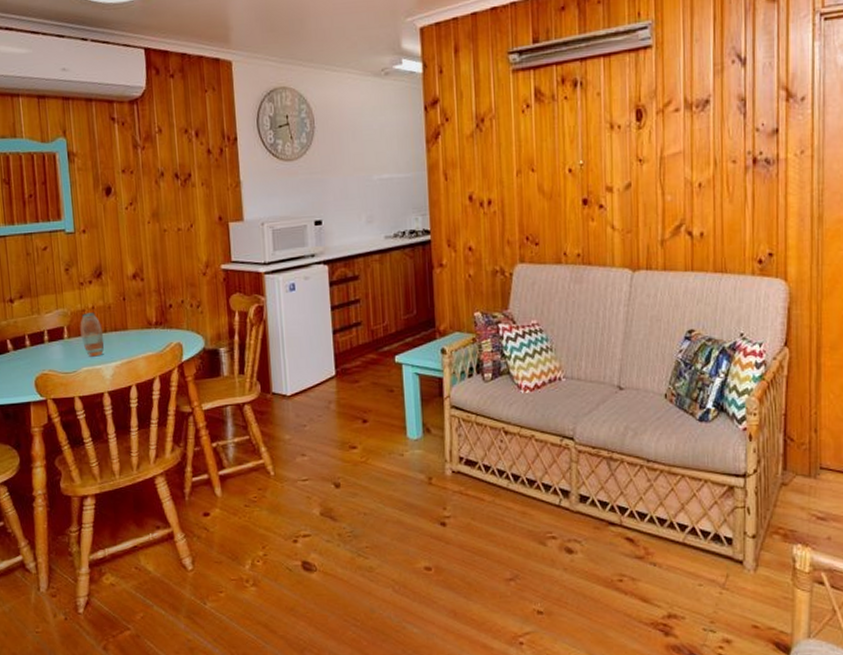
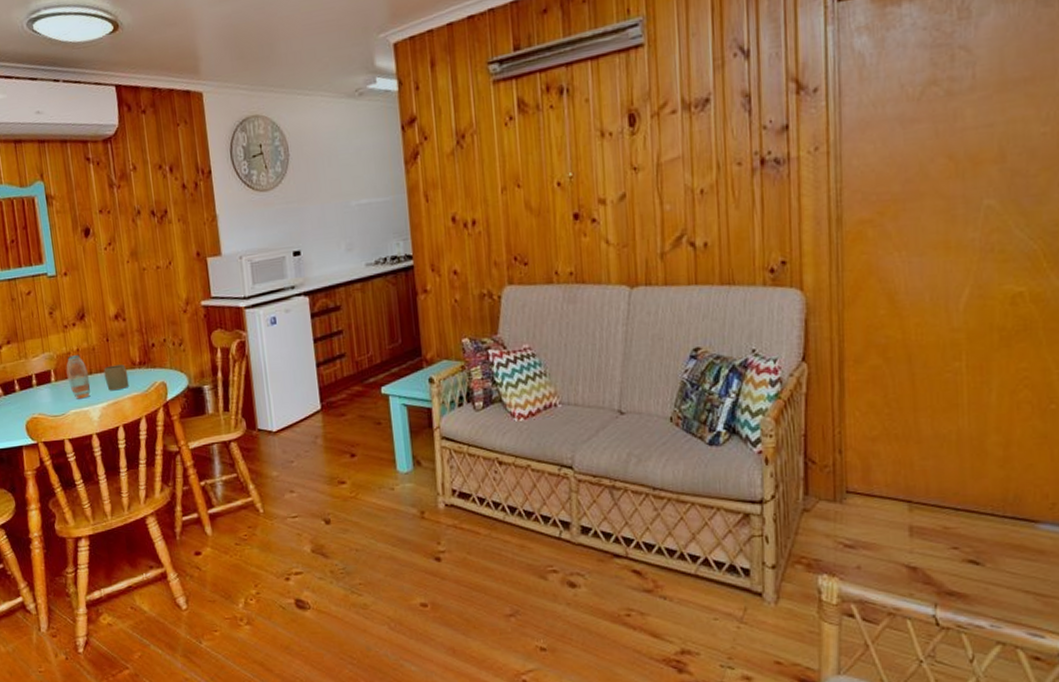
mug: none [118,324,144,350] -> present [103,364,129,391]

